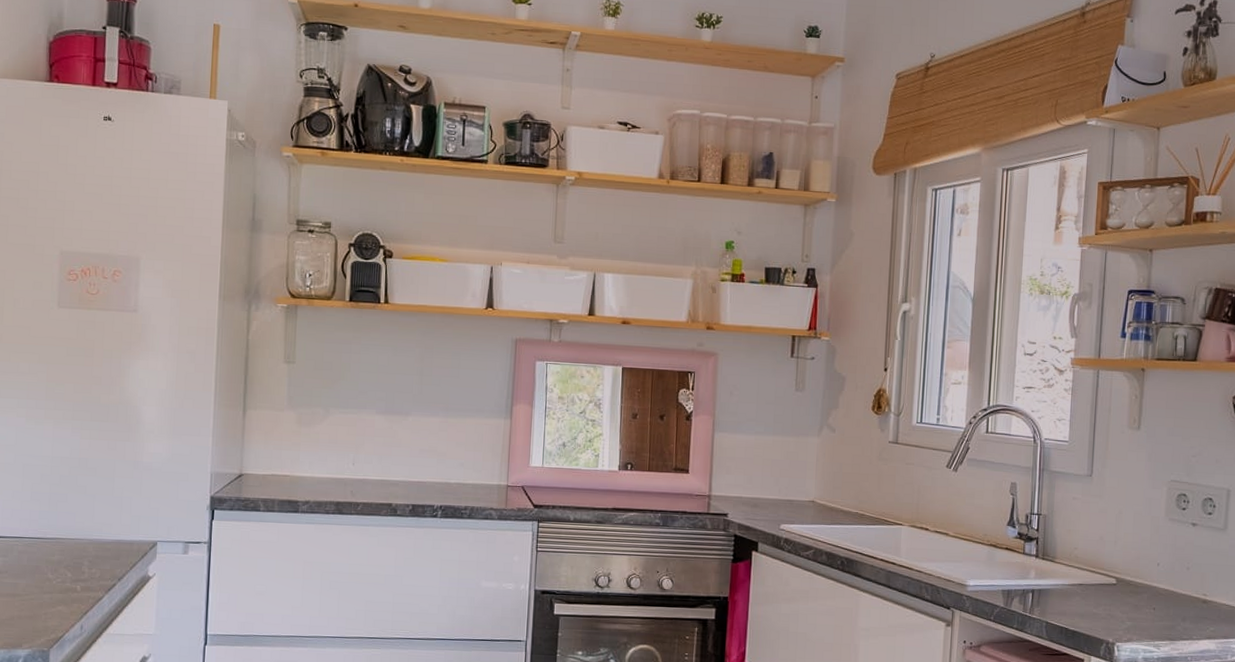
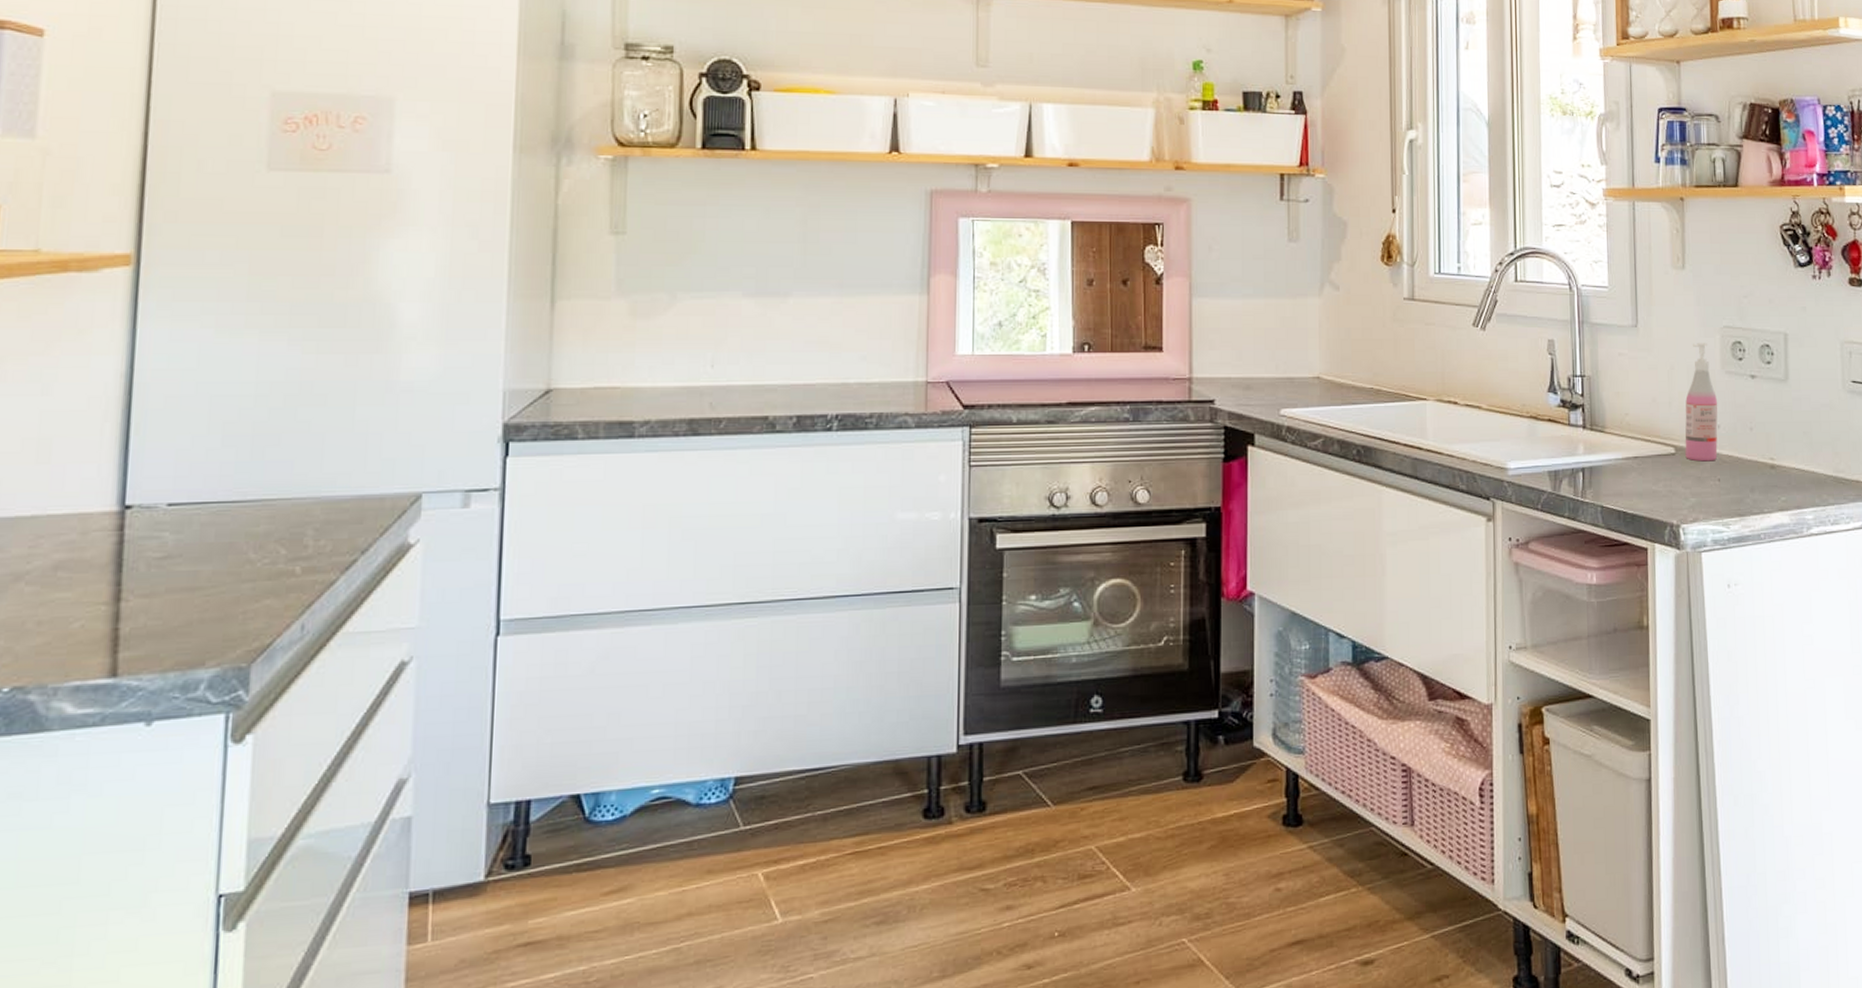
soap dispenser: none [1125,493,1160,593] -> present [1685,343,1718,462]

